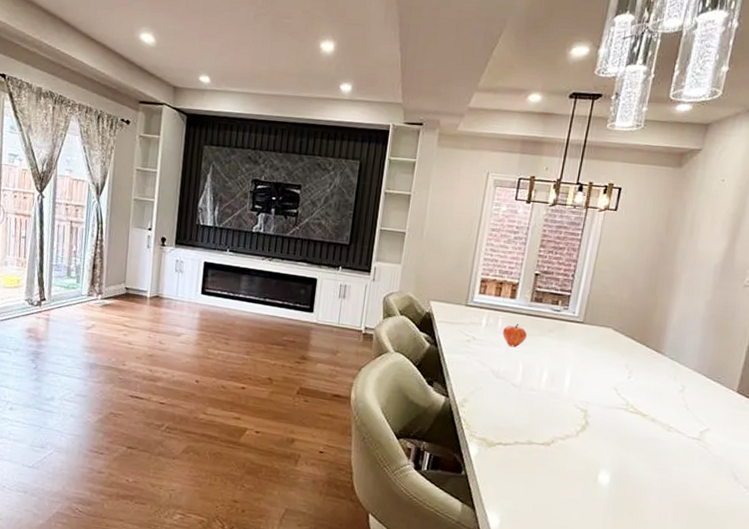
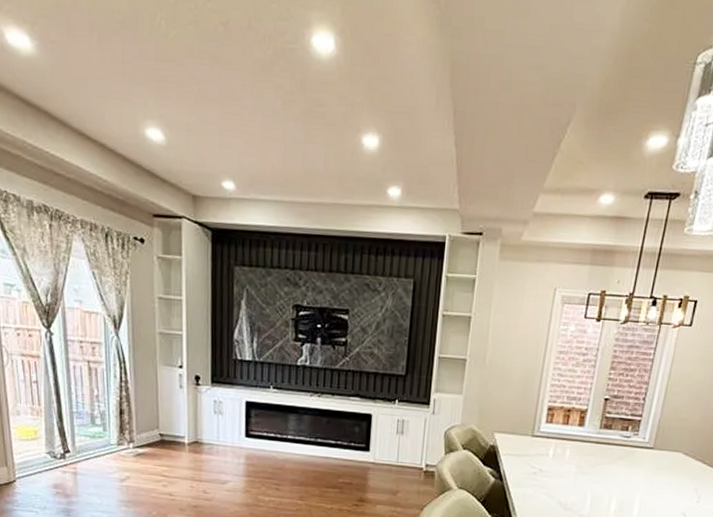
fruit: present [502,323,527,348] -> none [570,452,596,478]

